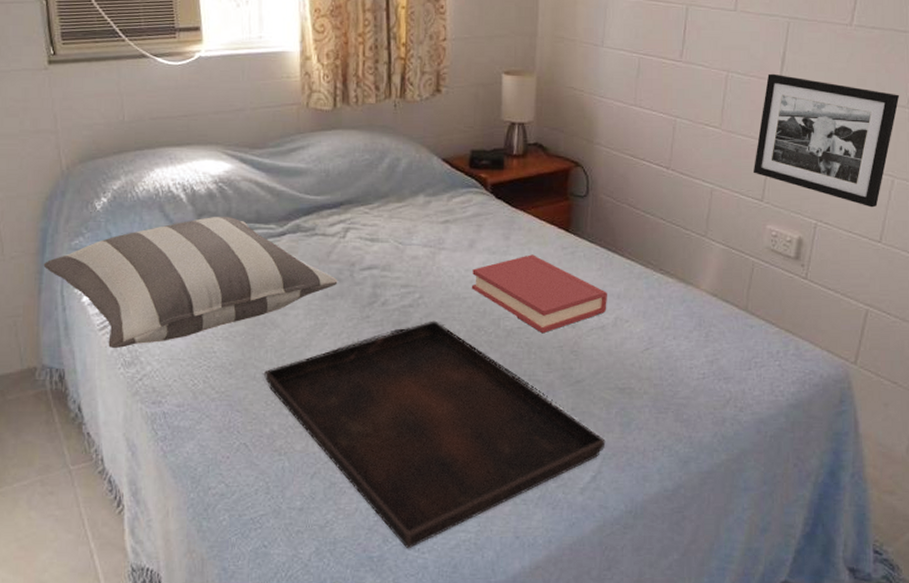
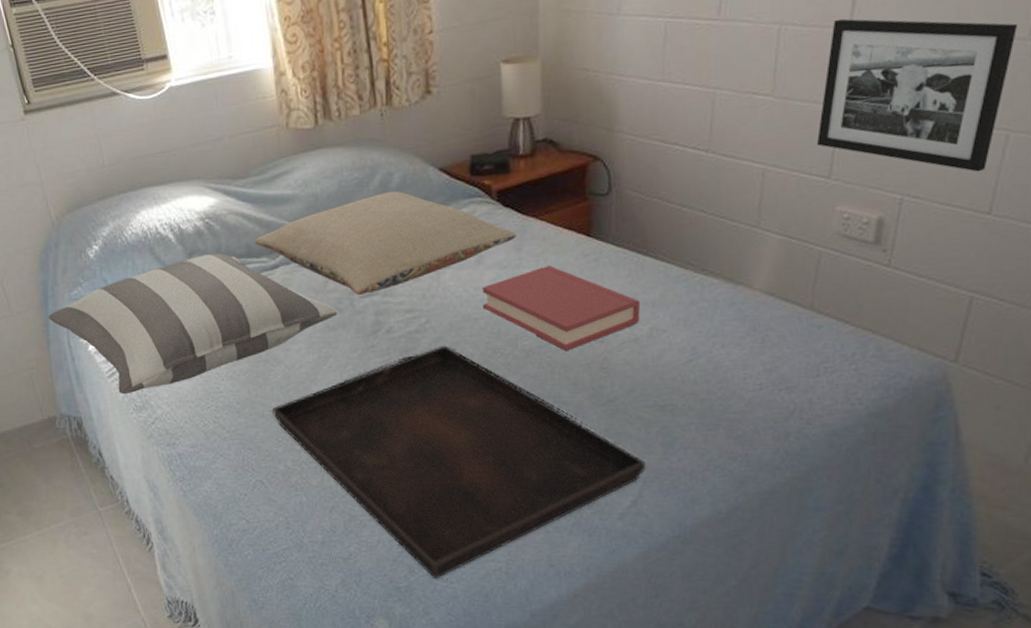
pillow: none [264,175,506,267] -> present [254,191,516,295]

